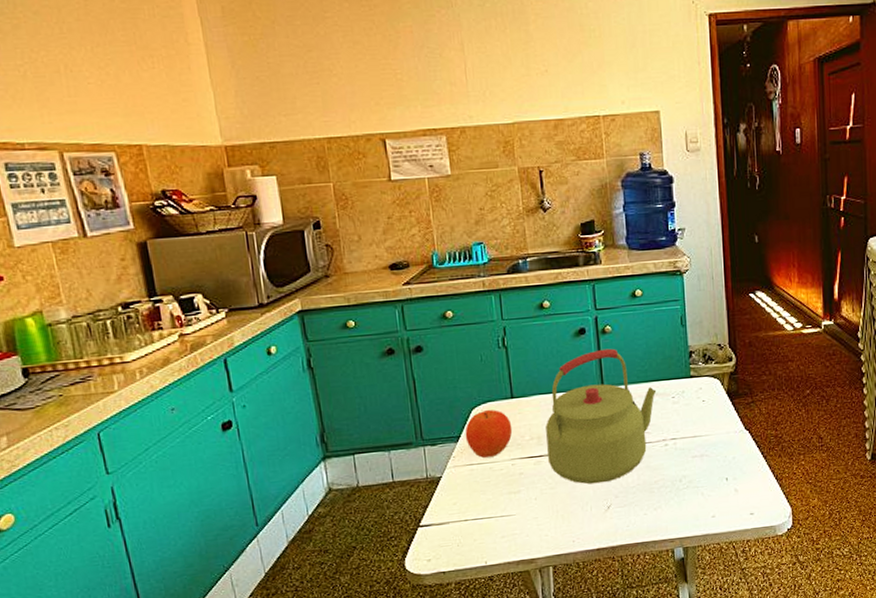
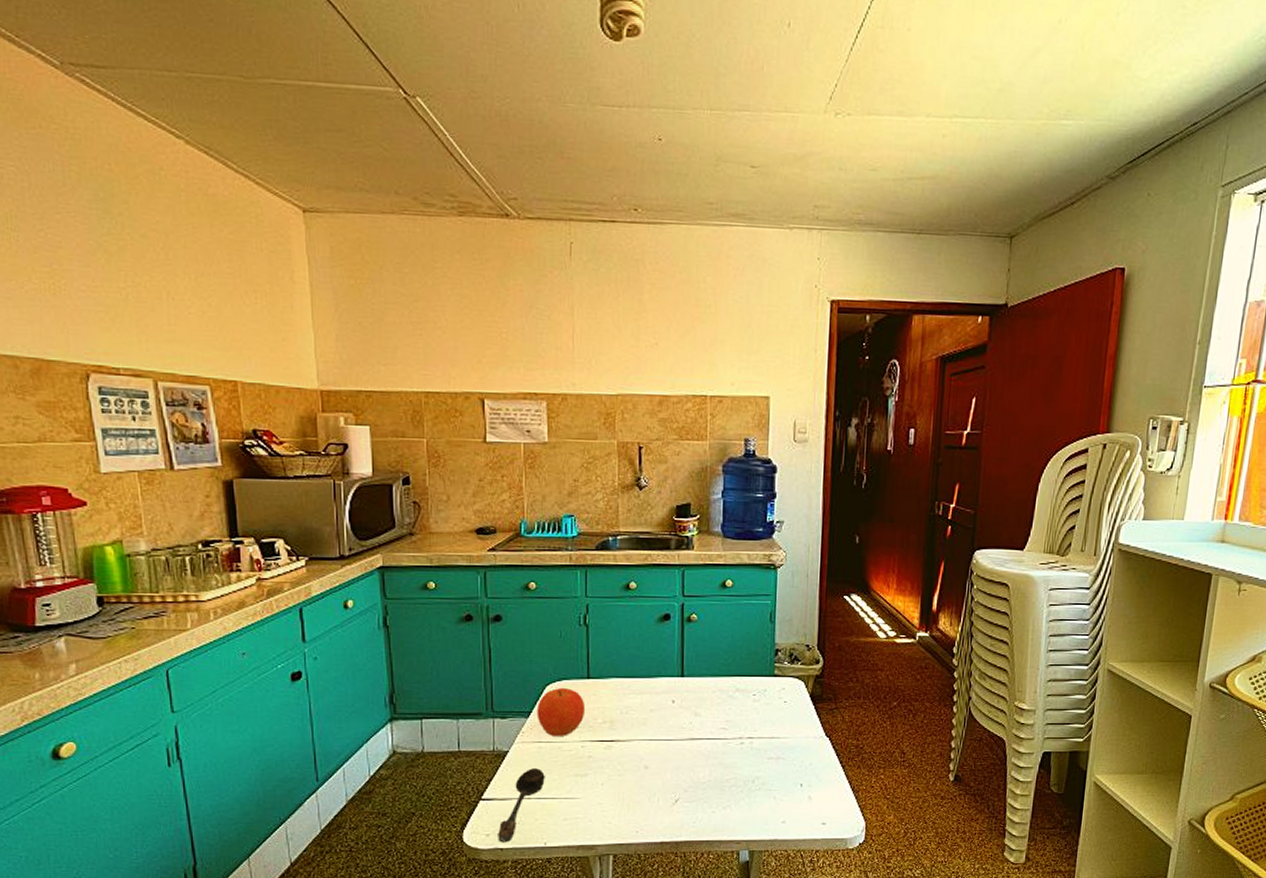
spoon: none [439,490,480,566] -> present [498,768,545,843]
kettle: present [546,348,657,484] -> none [619,637,738,775]

